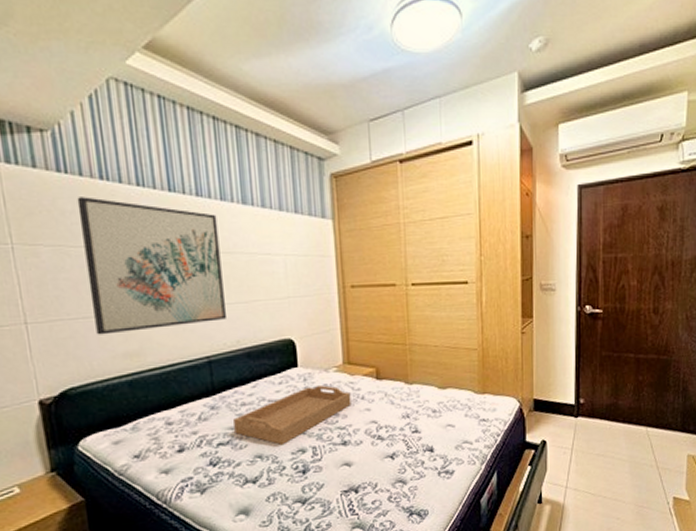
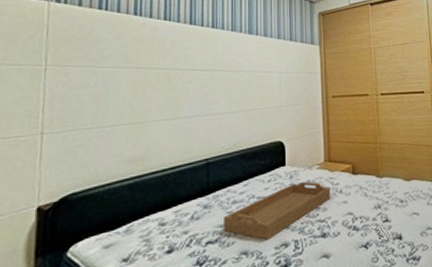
wall art: present [77,197,226,335] -> none [107,28,227,143]

